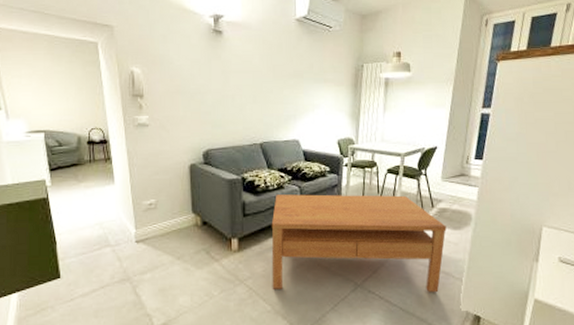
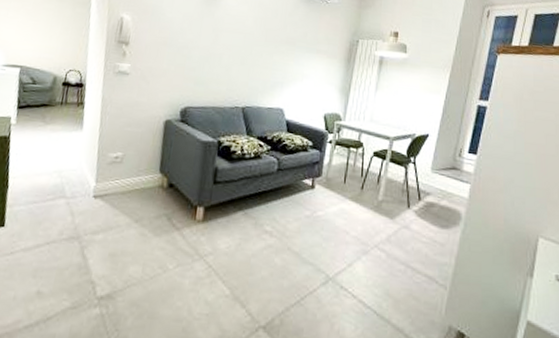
coffee table: present [271,194,447,293] -> none [234,164,433,299]

